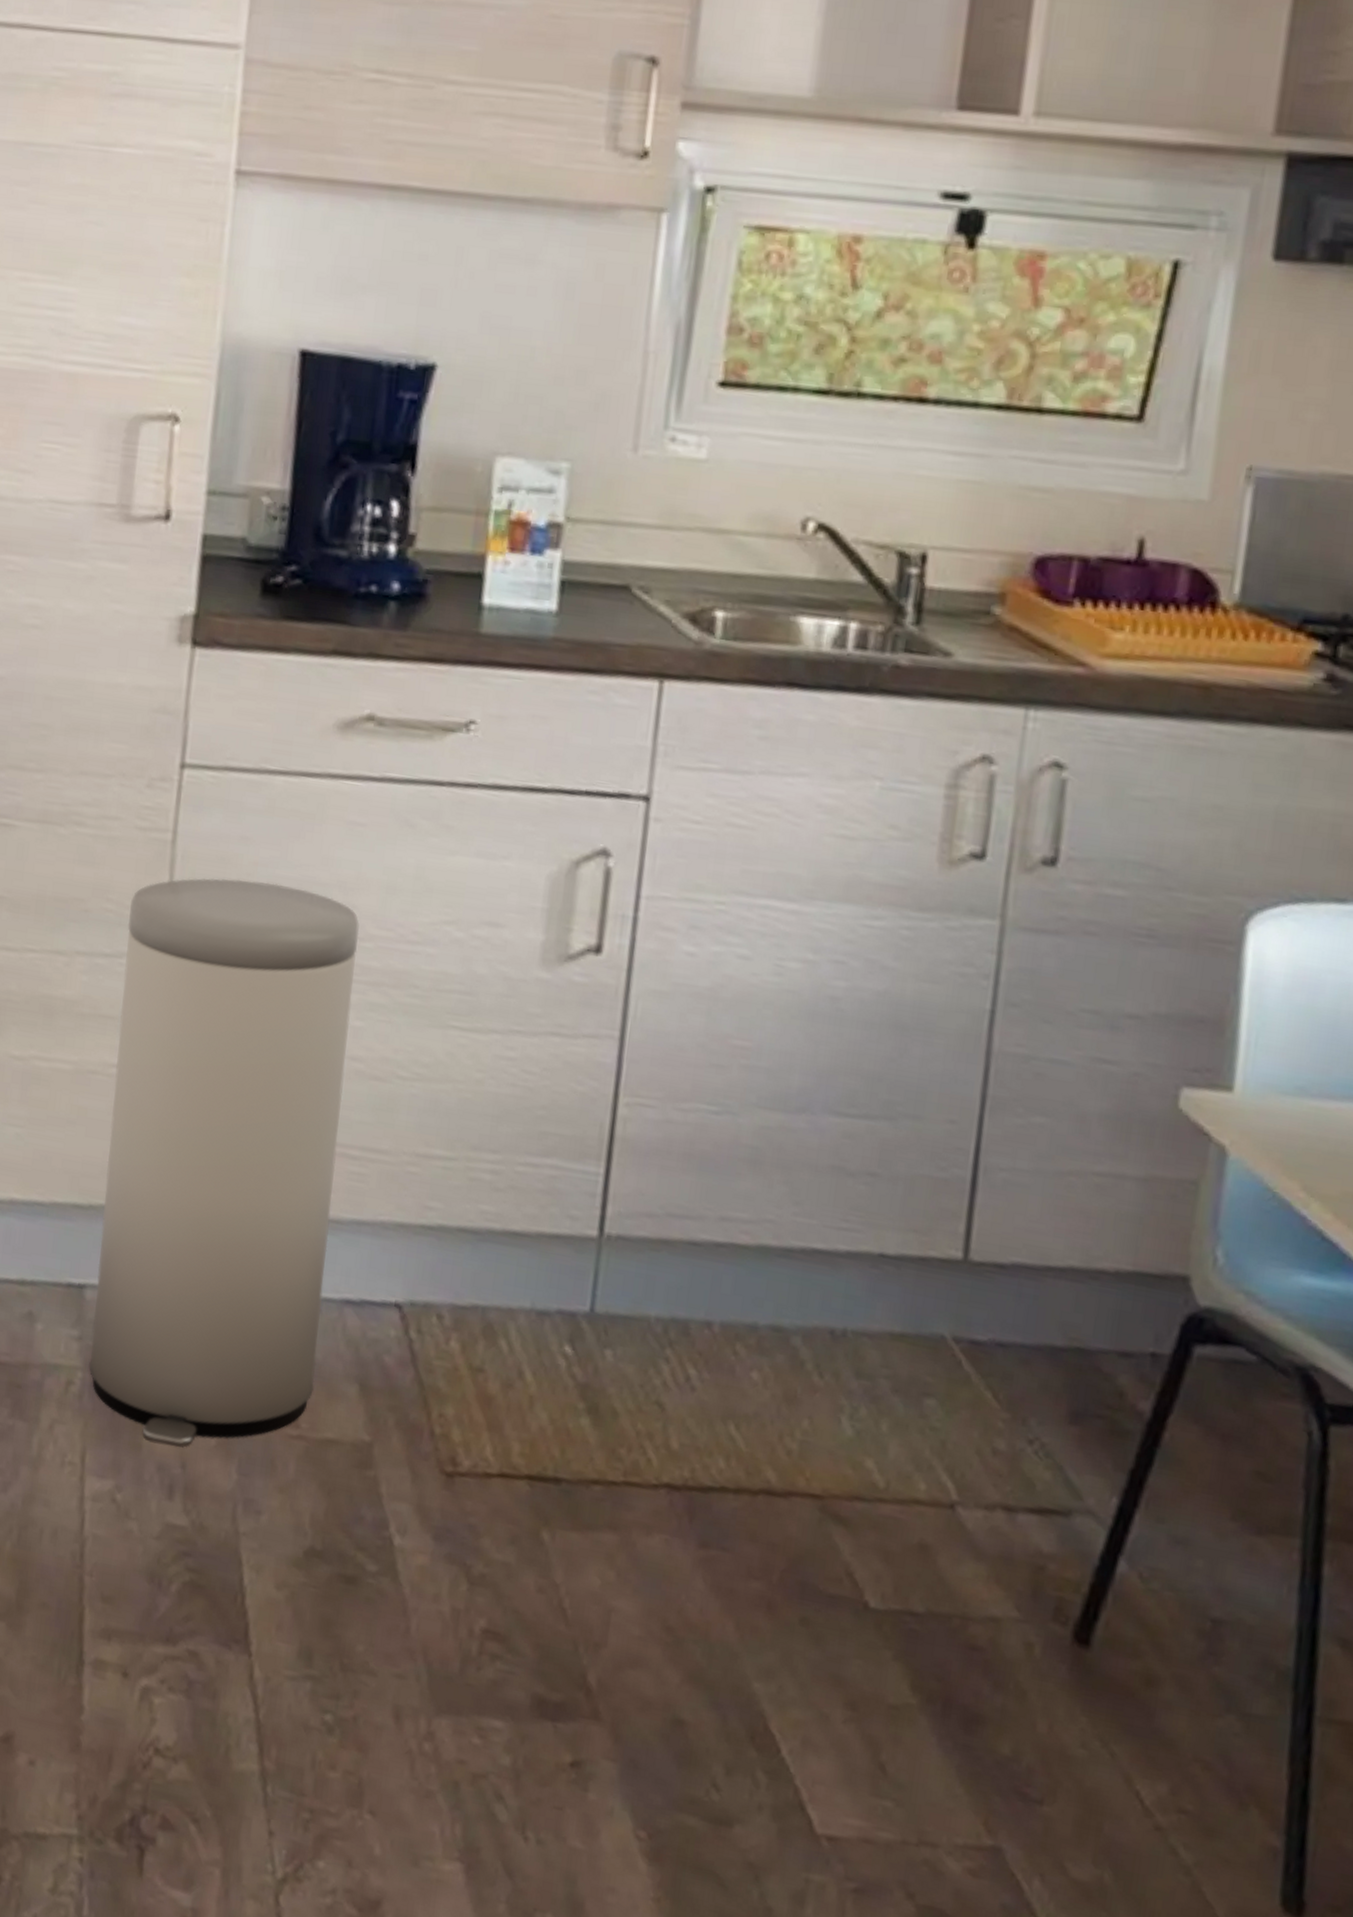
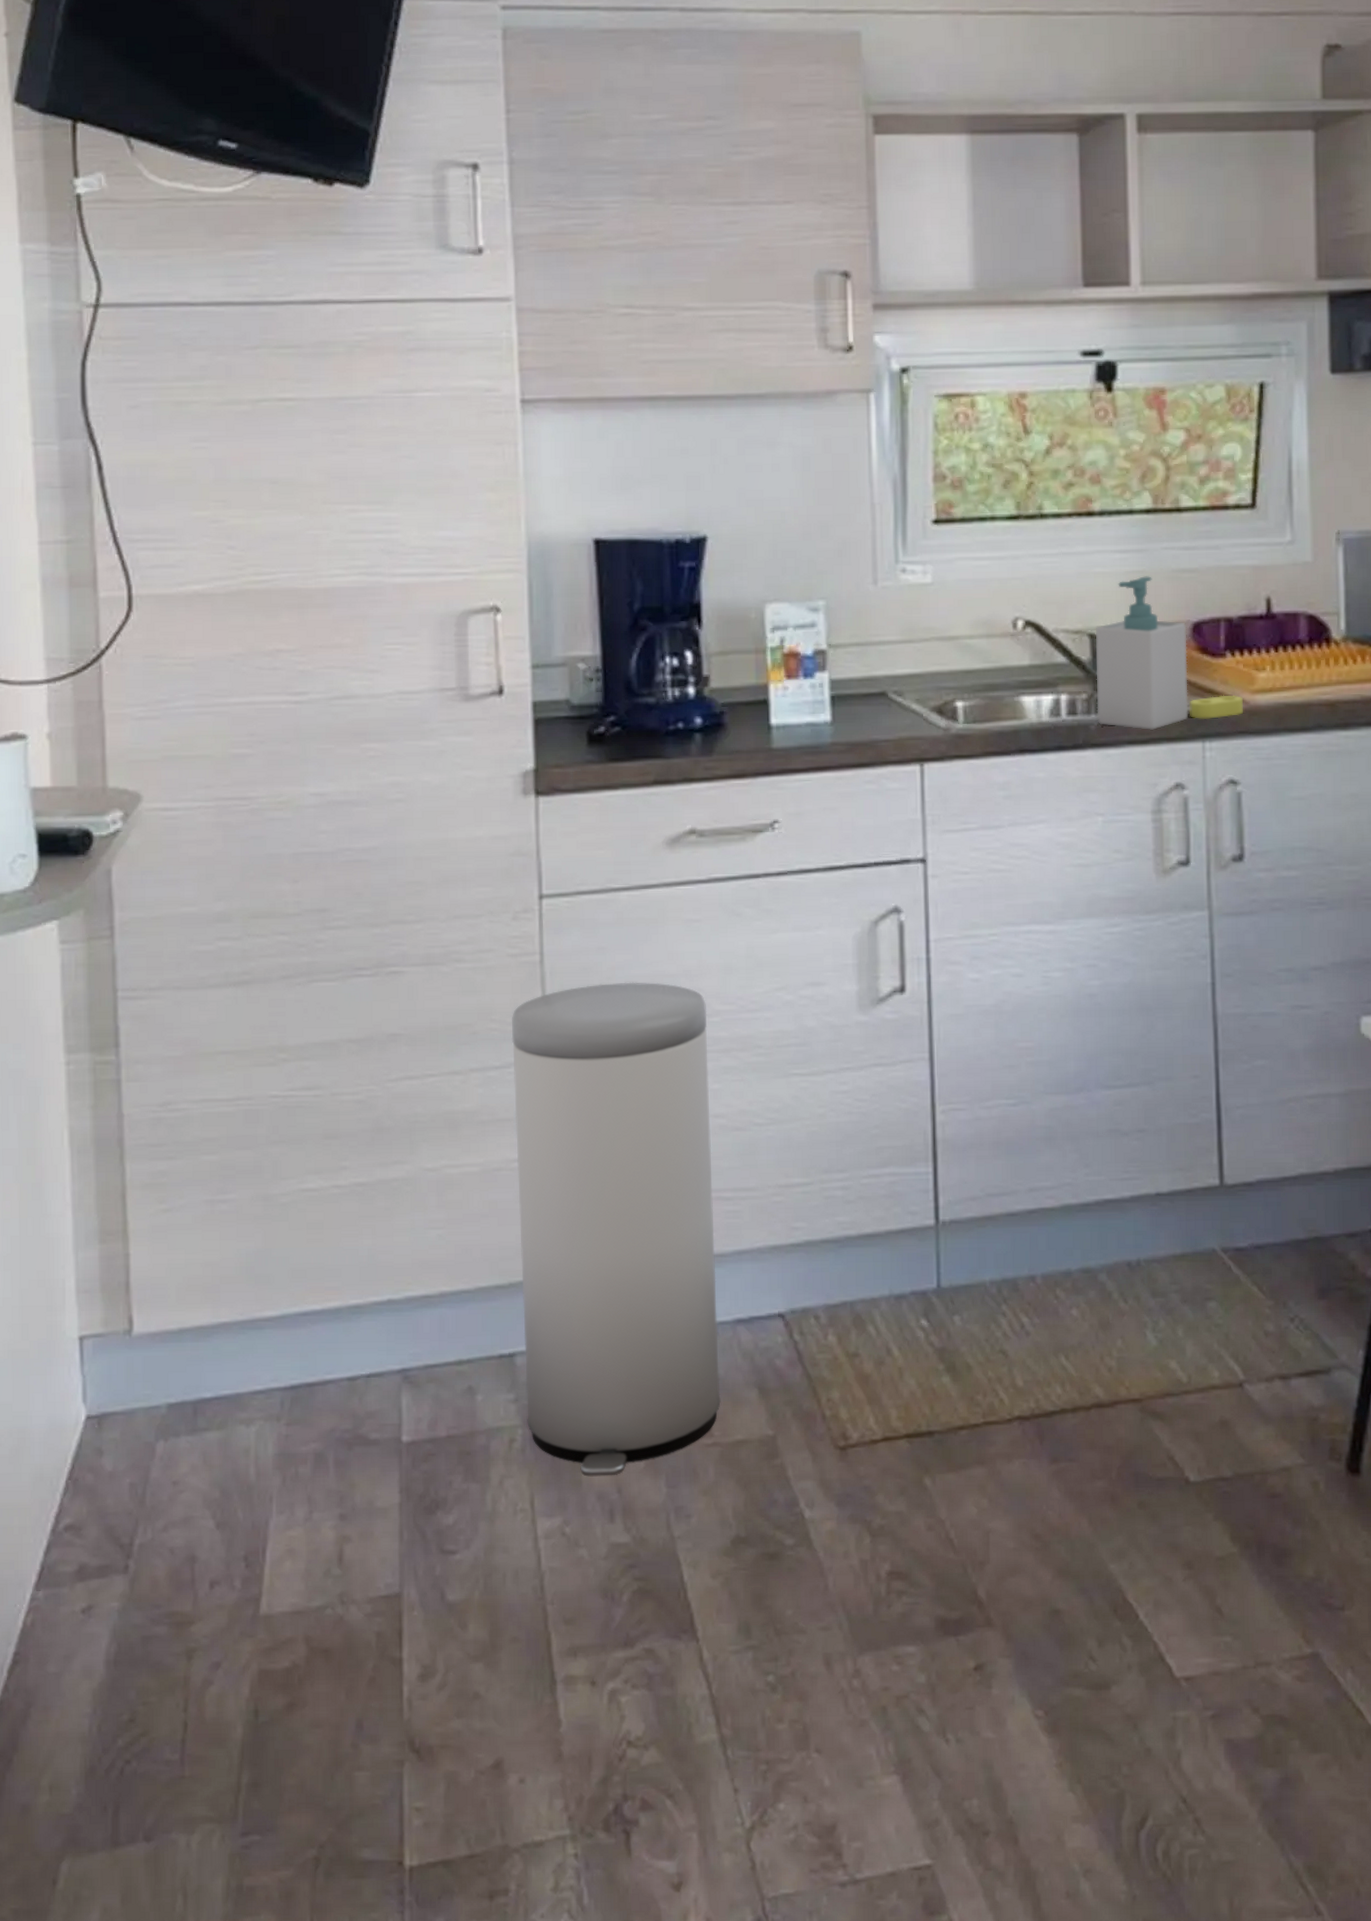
soap bottle: none [891,488,1028,684] -> present [1096,576,1189,730]
sponge: none [1014,653,1089,683] -> present [1190,695,1244,719]

